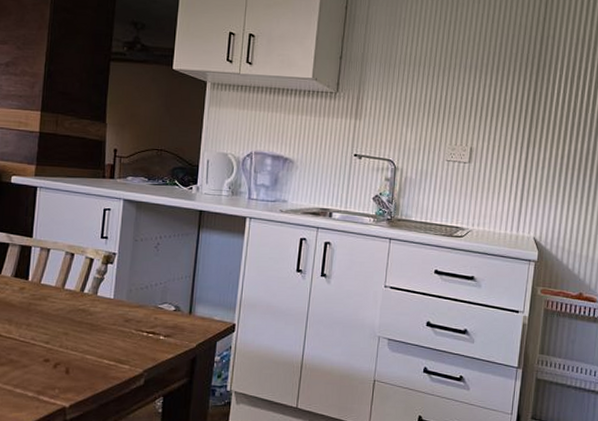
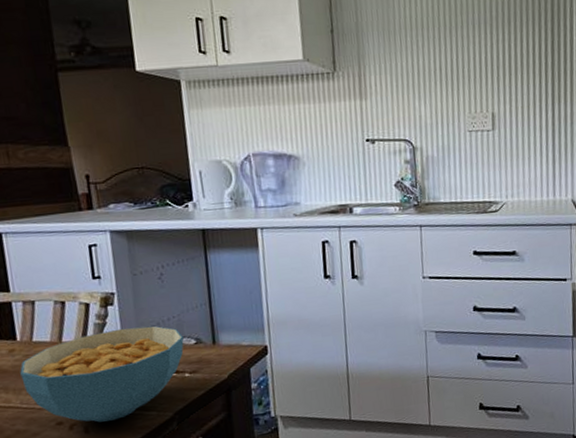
cereal bowl: none [24,285,165,367] -> present [20,325,184,423]

